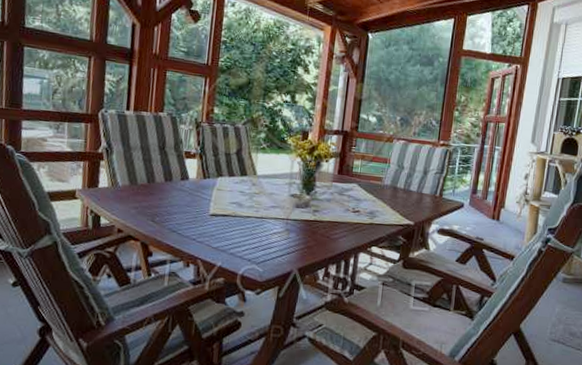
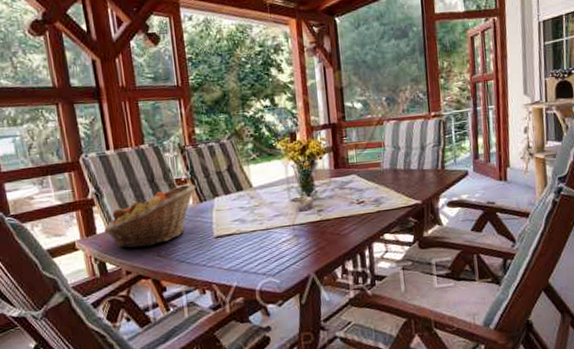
fruit basket: none [106,157,203,211] -> present [104,183,196,248]

